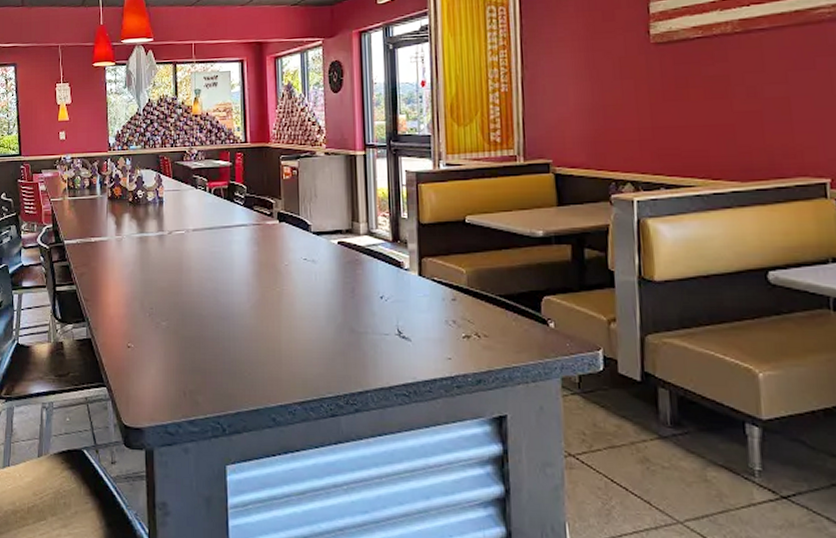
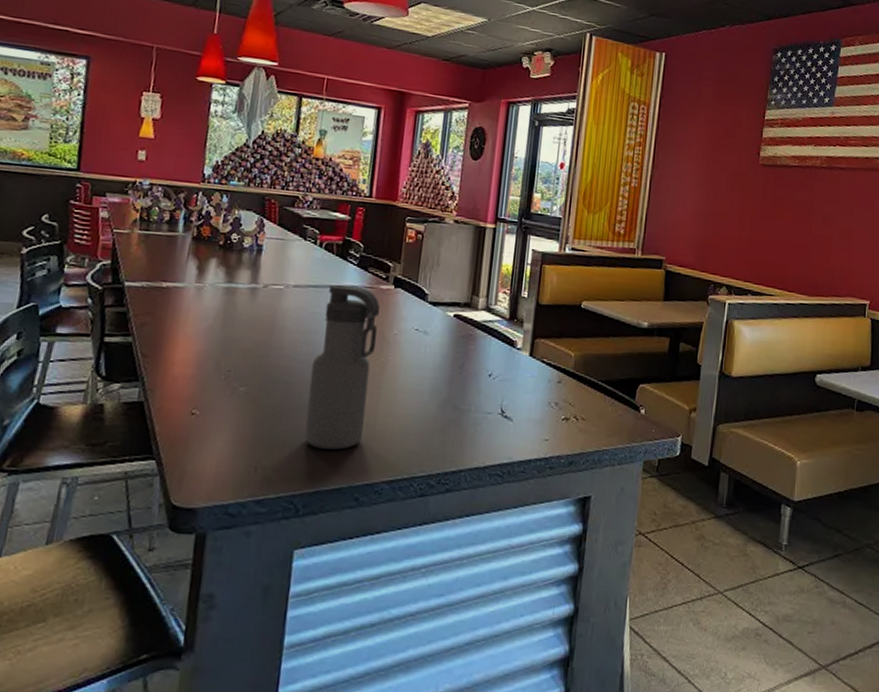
water bottle: none [217,224,271,374] -> present [304,284,380,450]

